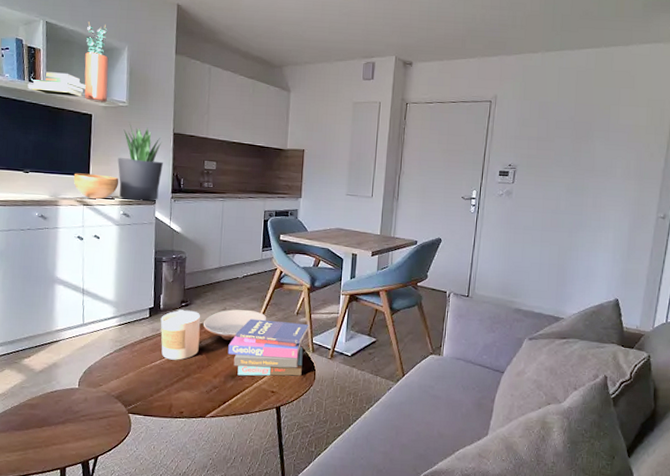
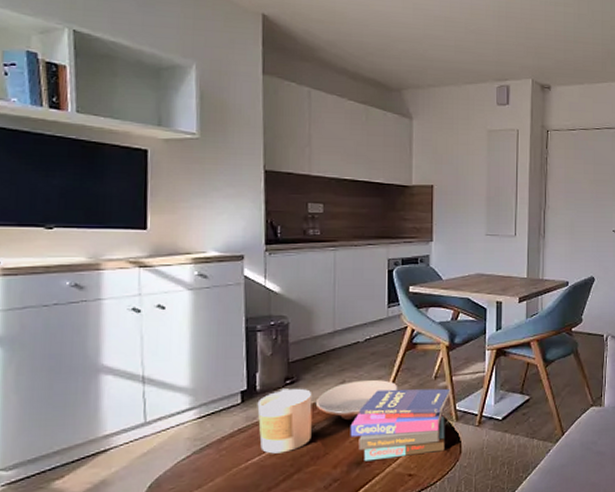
books: present [27,72,86,97] -> none [47,95,137,127]
bowl: present [73,173,119,200] -> none [122,225,190,259]
vase: present [84,21,109,104] -> none [134,32,170,136]
planter: present [117,124,163,202] -> none [187,161,252,257]

